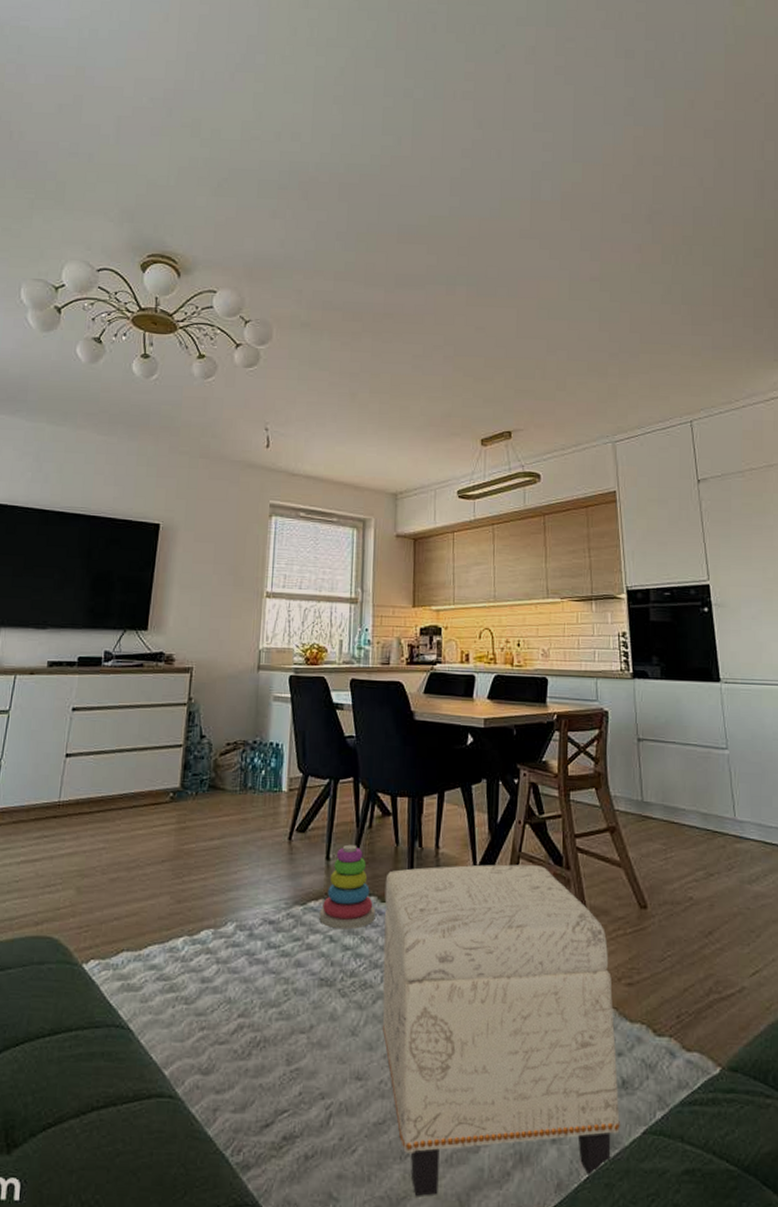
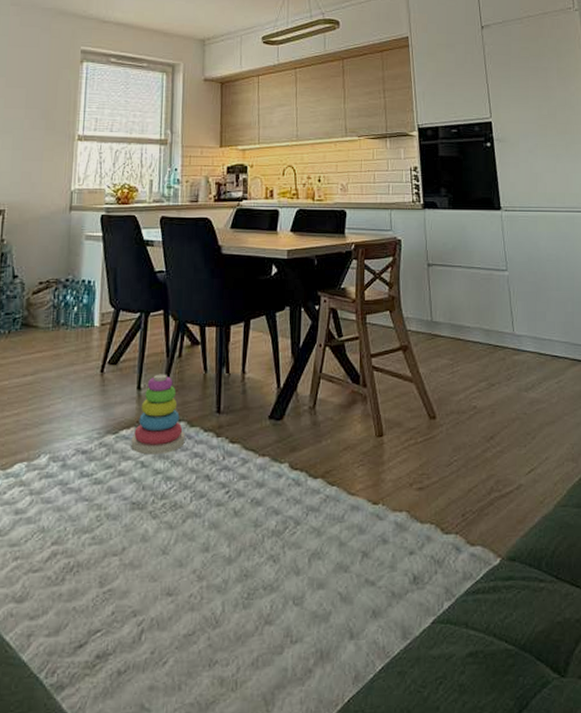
ottoman: present [382,864,620,1197] -> none [191,385,411,701]

